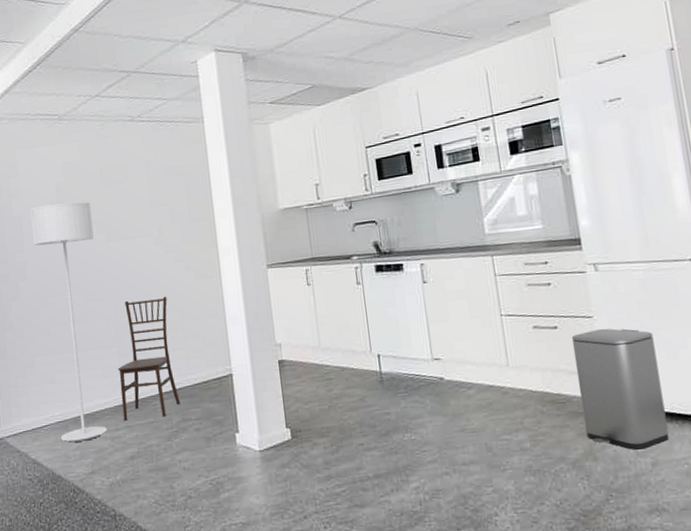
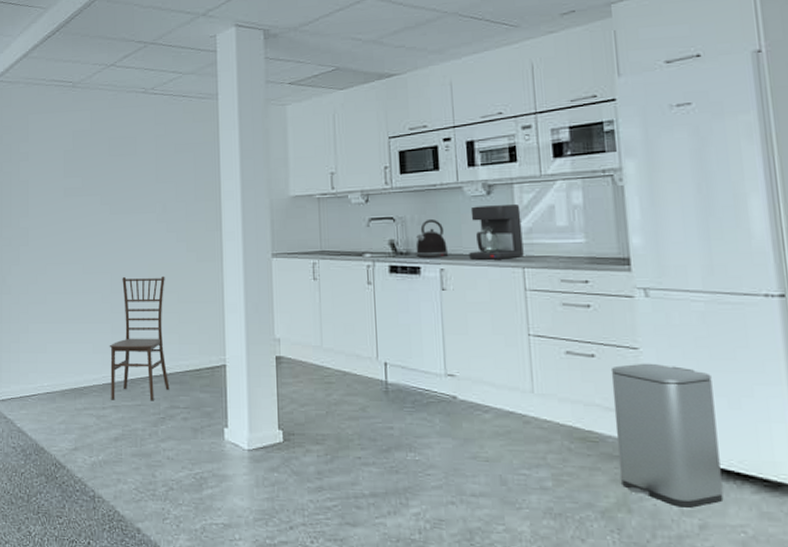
floor lamp: present [30,201,107,442] -> none [37,171,97,416]
kettle: none [397,219,427,256] -> present [416,218,449,258]
coffee maker: none [443,198,492,253] -> present [469,203,524,260]

